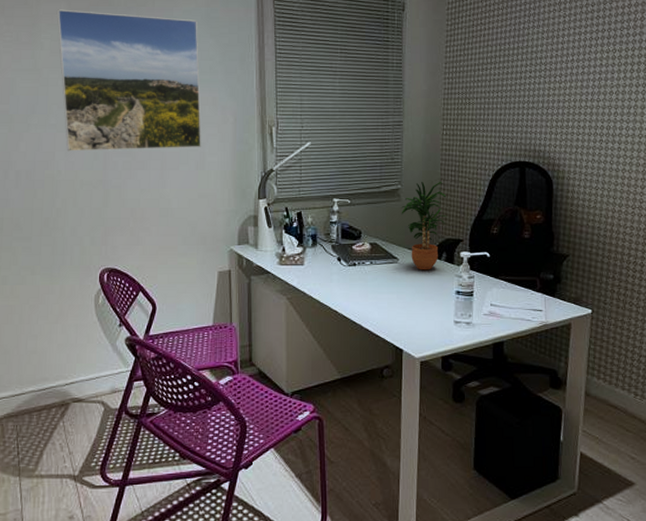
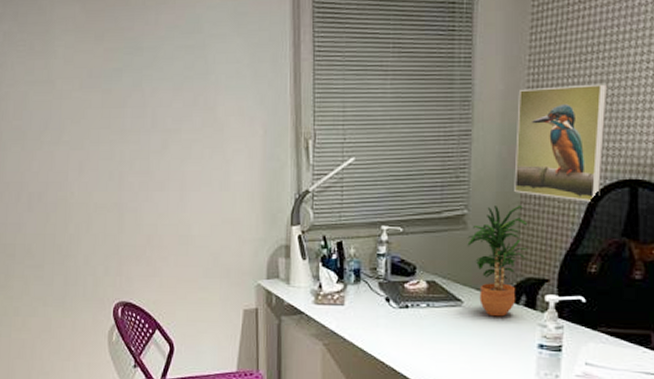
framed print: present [56,9,201,151] -> none [71,12,226,171]
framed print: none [436,88,503,179] -> present [514,84,608,202]

